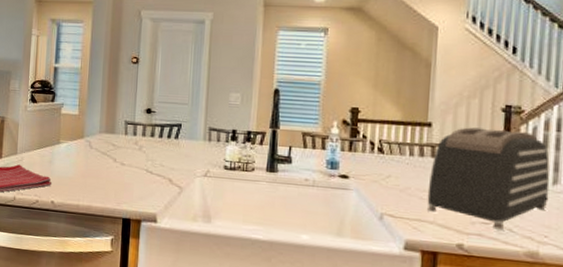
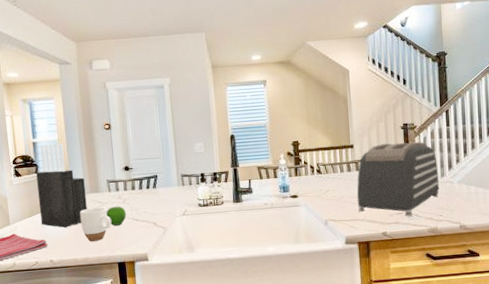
knife block: none [48,71,101,168] -> present [36,143,87,228]
mug: none [90,150,123,189] -> present [80,207,112,241]
apple: none [119,152,140,175] -> present [106,206,126,226]

